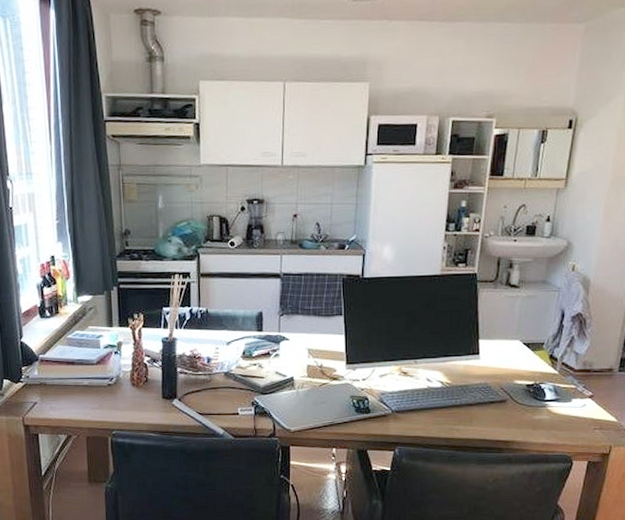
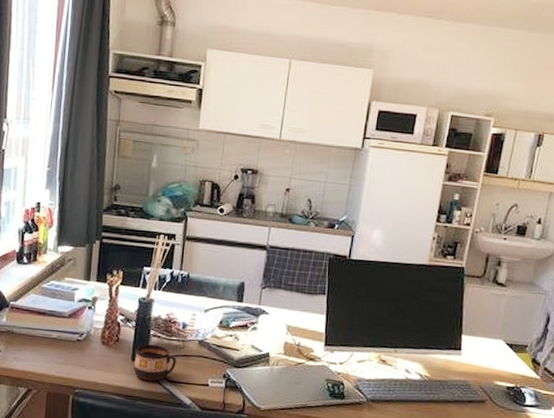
cup: none [165,381,205,416] -> present [133,344,176,381]

